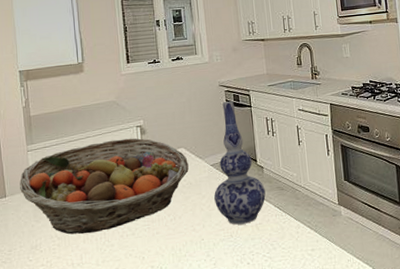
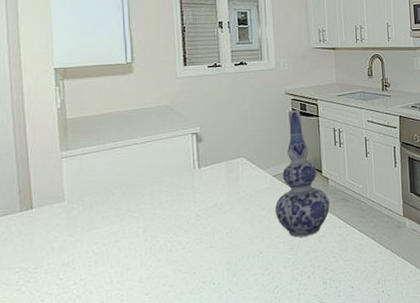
fruit basket: present [20,137,189,235] -> none [50,145,249,250]

